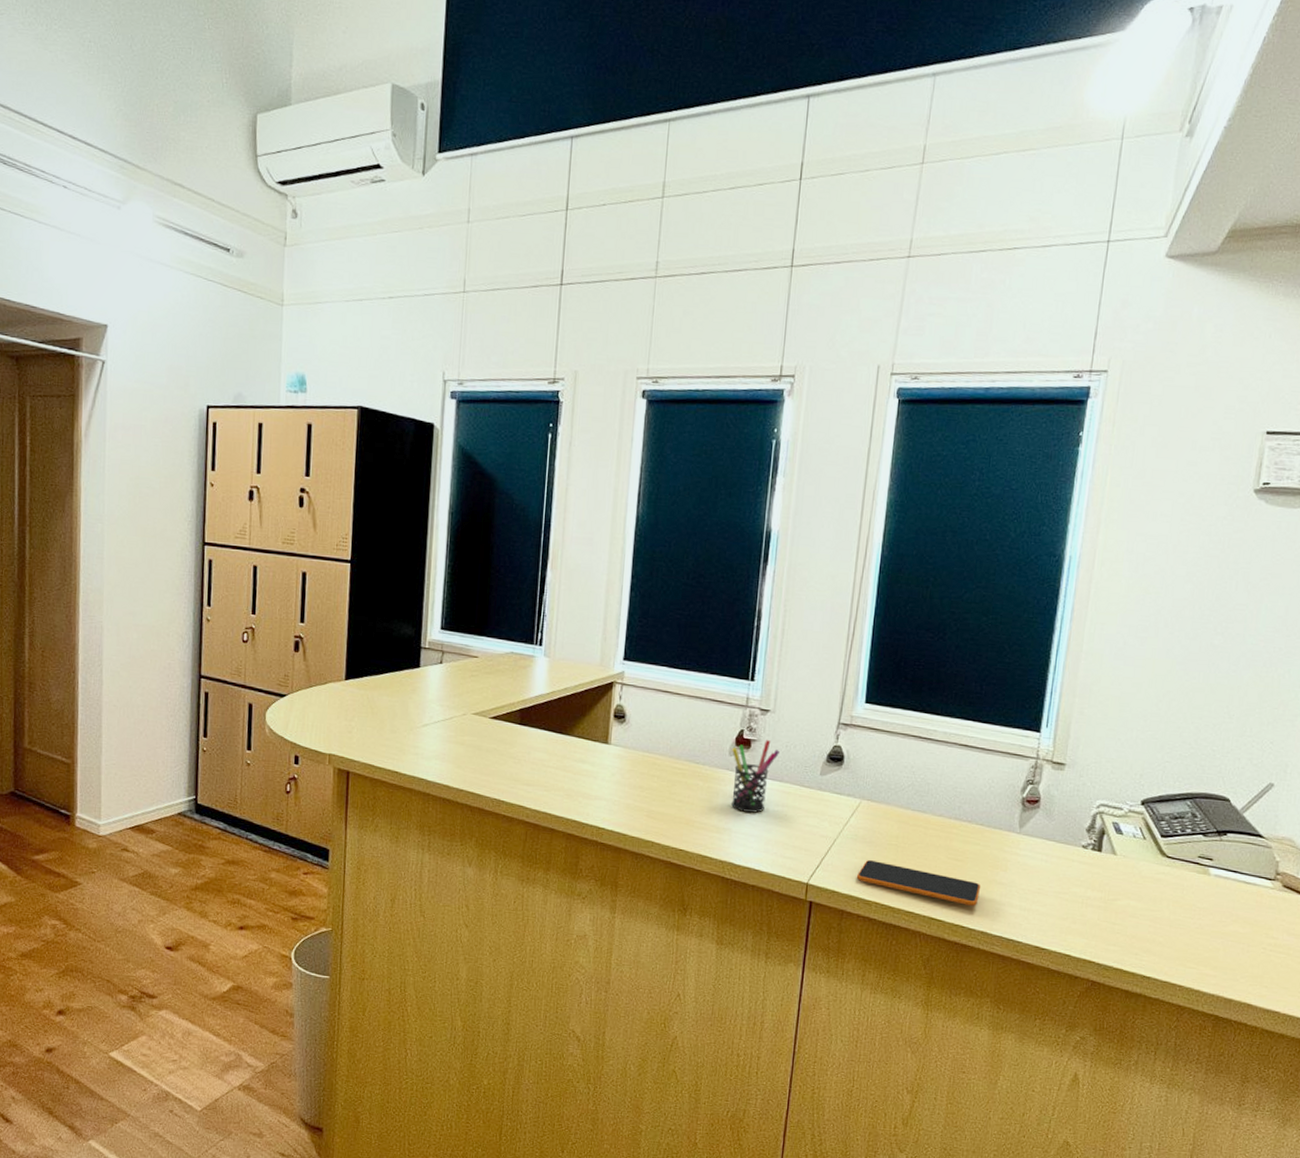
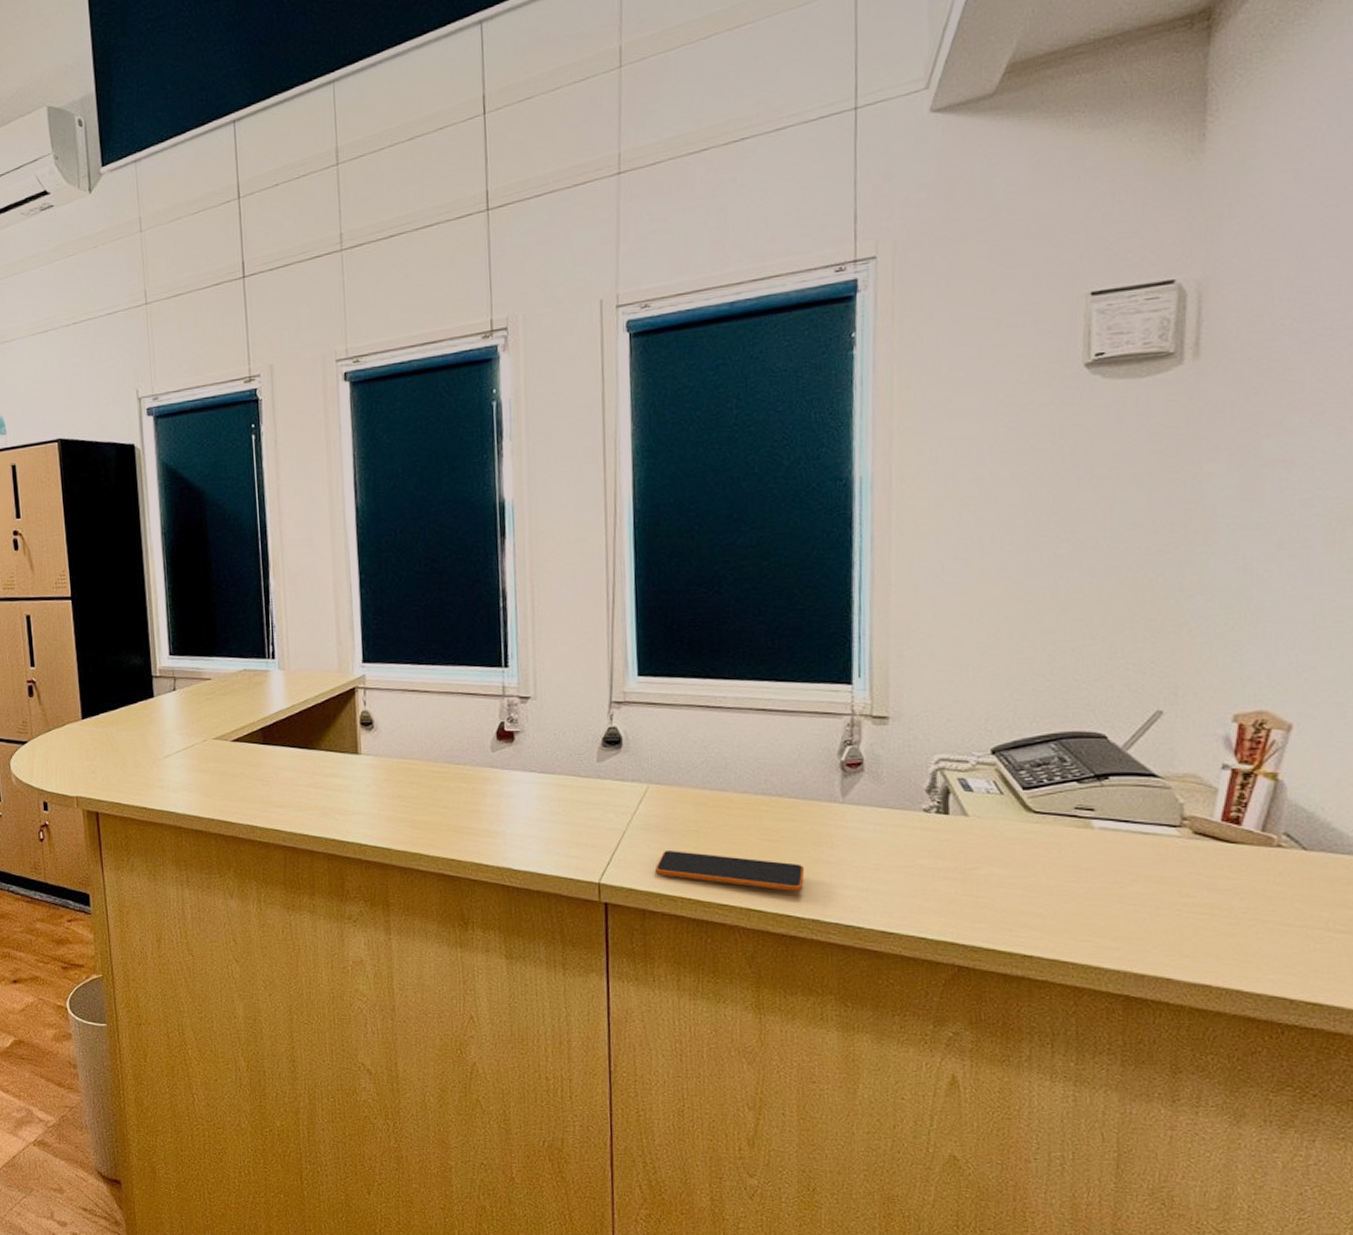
pen holder: present [731,739,780,813] -> none [494,729,547,811]

